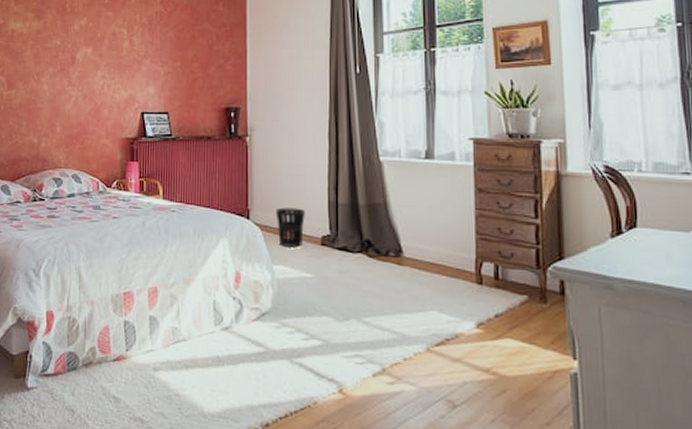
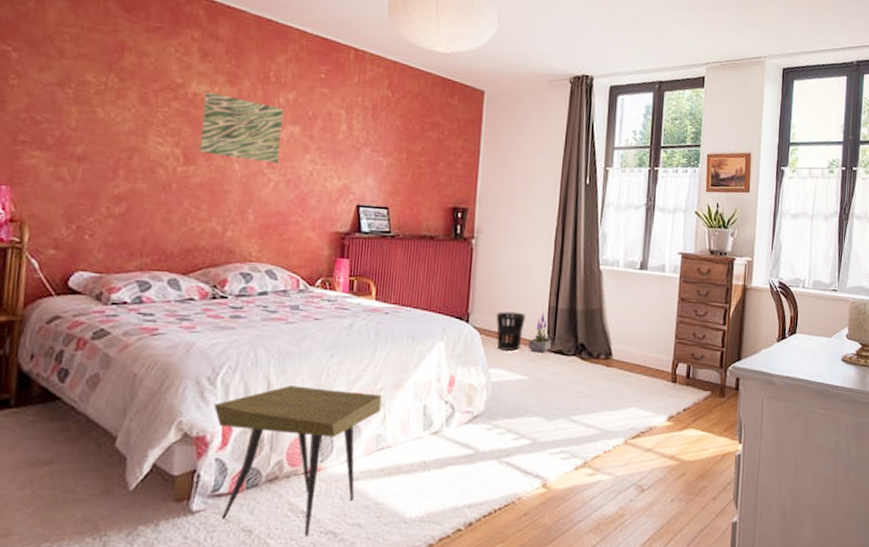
wall art: none [18,27,78,82] -> present [199,91,284,164]
side table: none [39,278,174,422] -> present [213,385,382,537]
potted plant: none [311,207,335,250] -> present [528,312,552,353]

